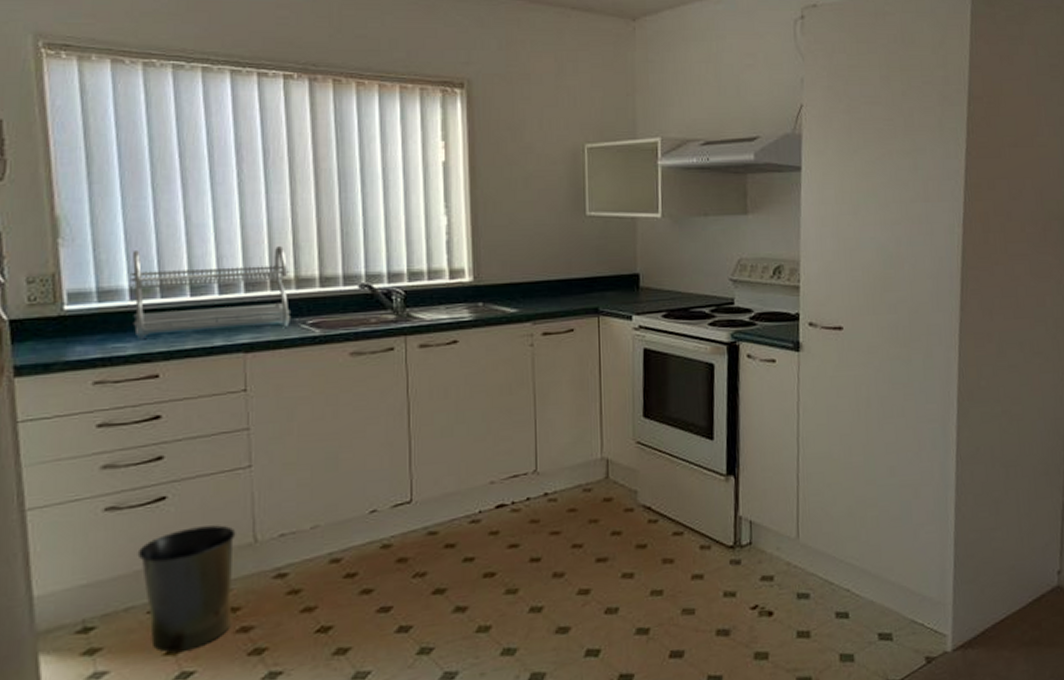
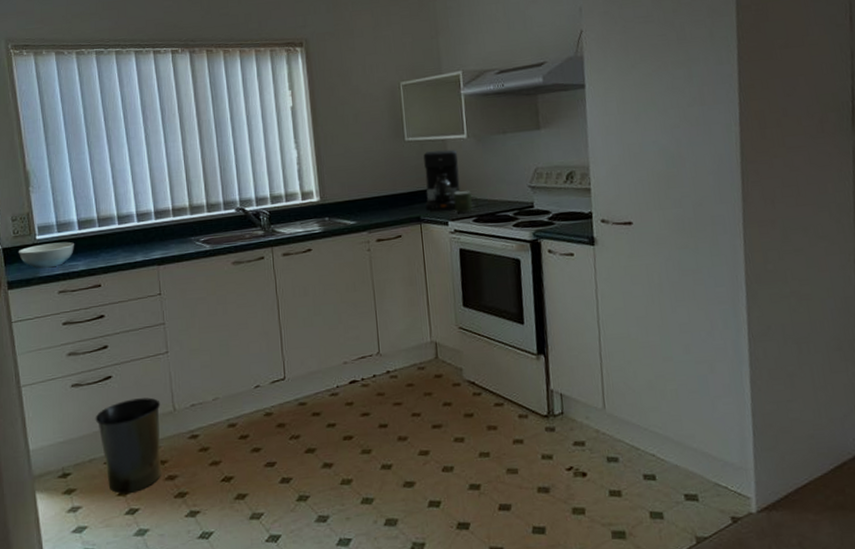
bowl: none [33,315,124,351] -> present [18,241,75,269]
dish rack: present [131,246,292,340] -> none [78,182,189,259]
coffee maker: none [605,230,650,302] -> present [423,149,461,211]
mug: none [641,280,671,306] -> present [453,191,480,213]

